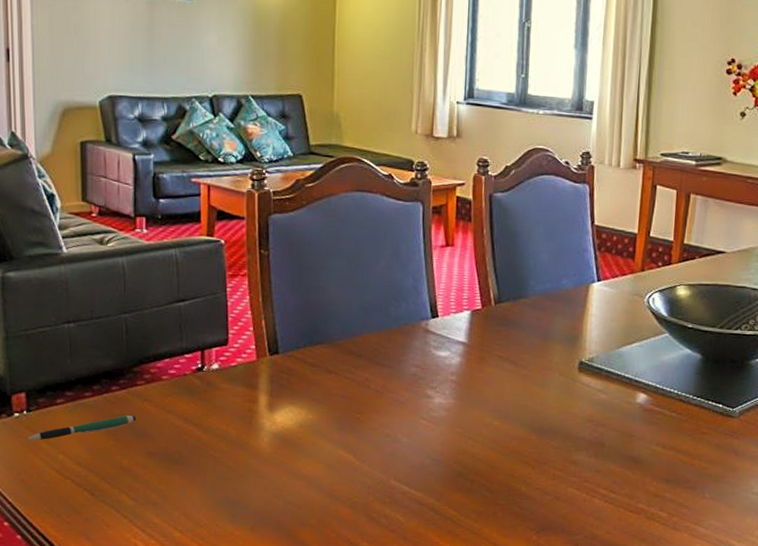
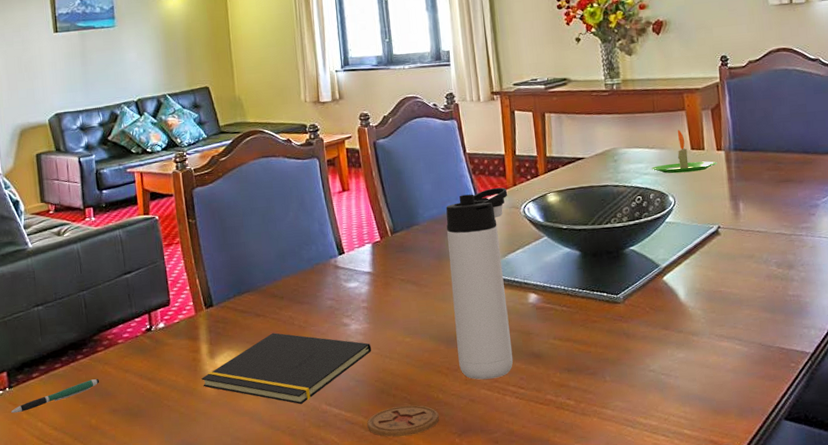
notepad: none [256,394,455,477] -> present [201,333,372,405]
coaster: none [438,492,518,525] -> present [367,405,439,437]
thermos bottle: none [549,269,634,478] -> present [446,187,514,380]

